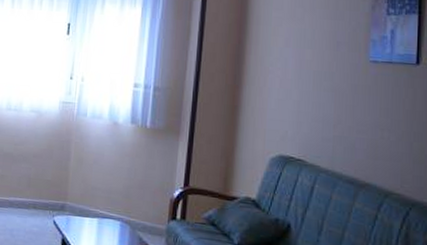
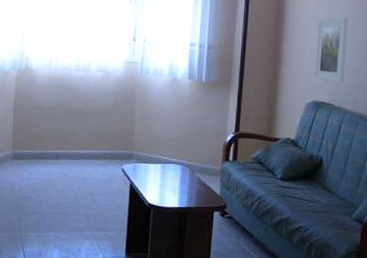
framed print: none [280,57,323,136] -> present [314,17,348,83]

